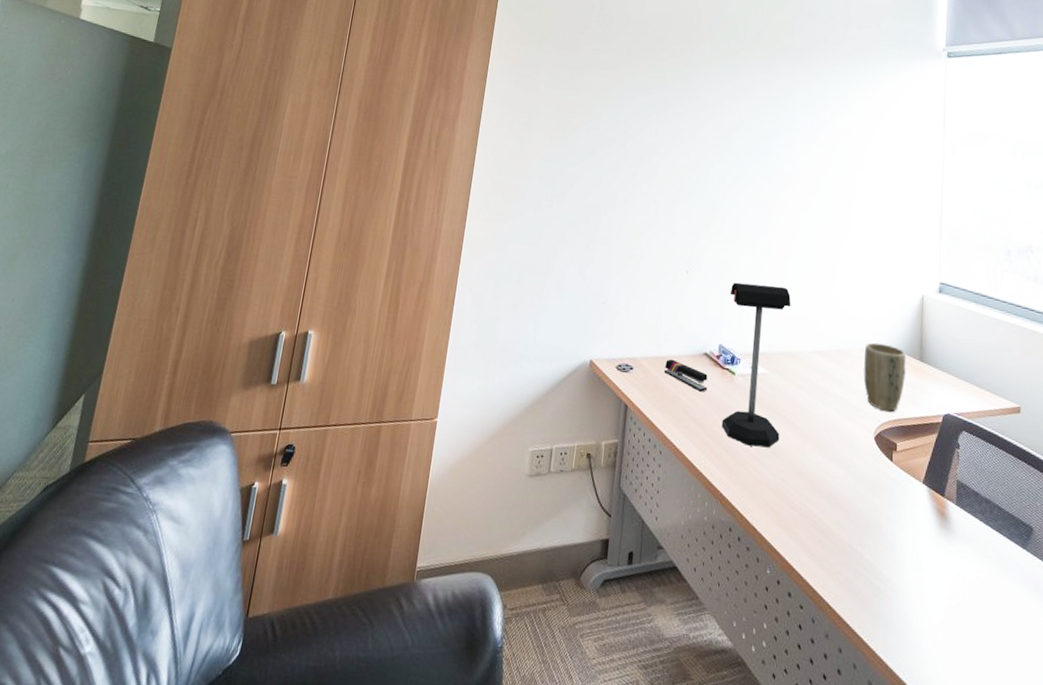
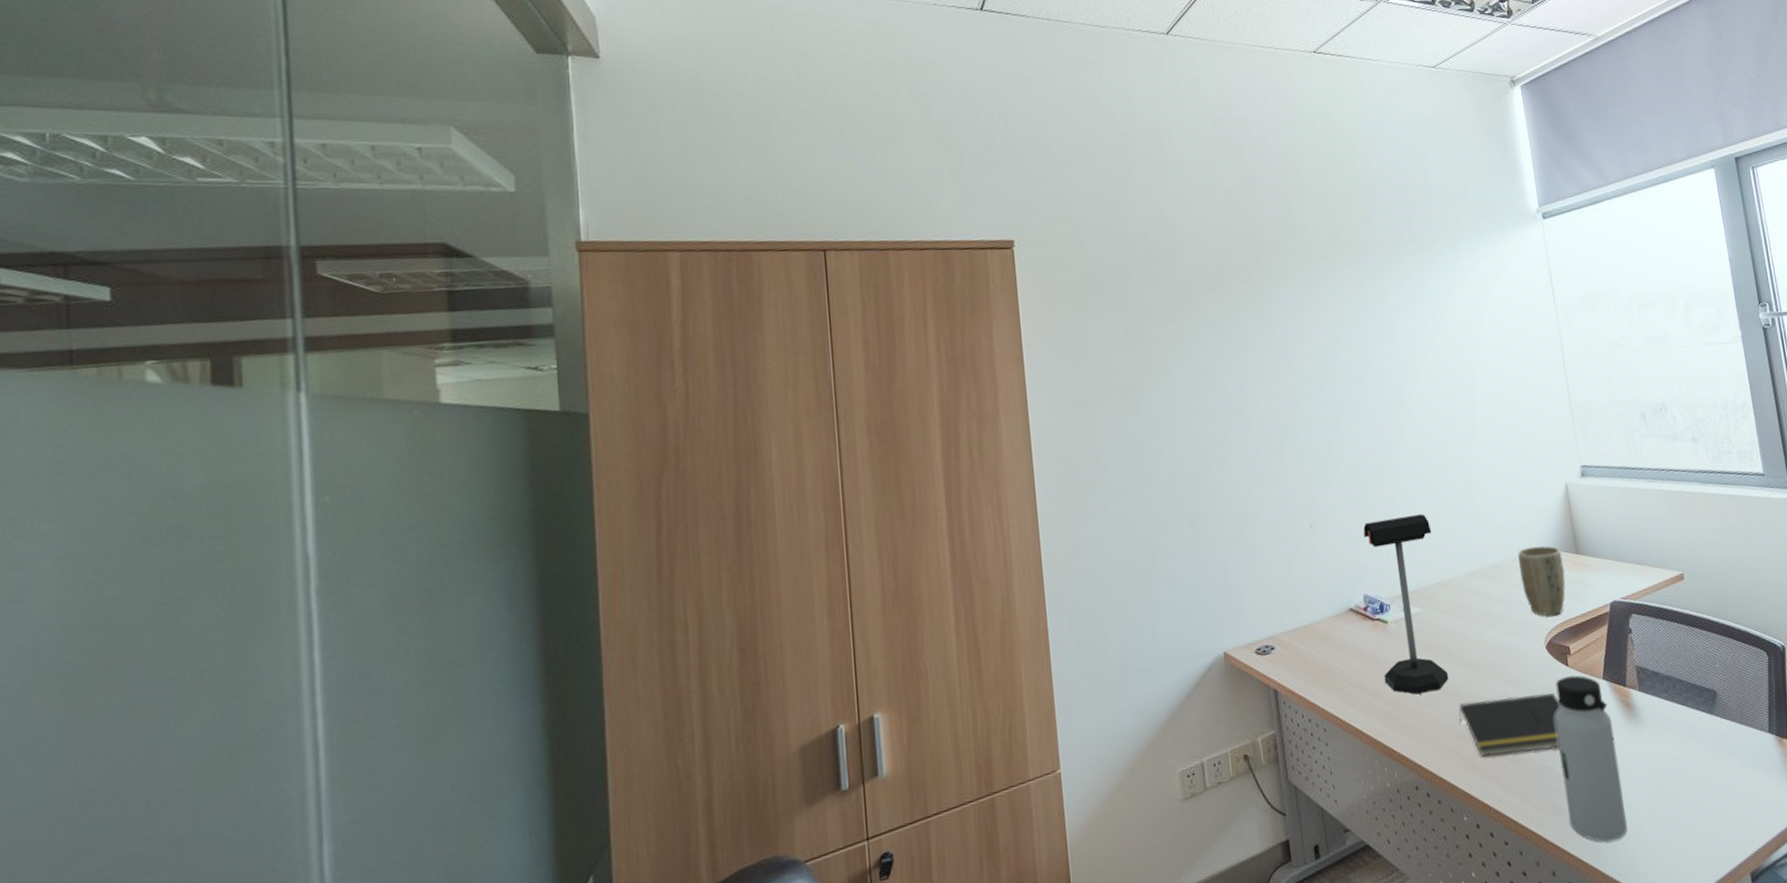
stapler: present [665,359,708,392] -> none [1309,625,1361,652]
notepad: none [780,466,878,534] -> present [1458,693,1561,757]
water bottle: none [864,470,924,639] -> present [1555,675,1627,842]

